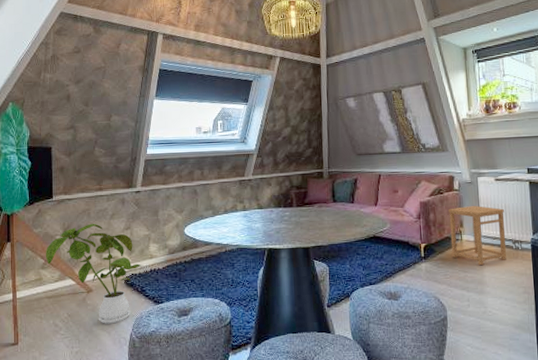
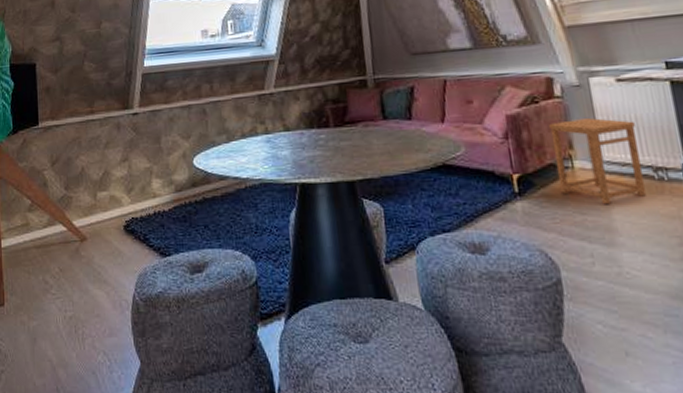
house plant: present [45,223,144,324] -> none [32,154,146,282]

